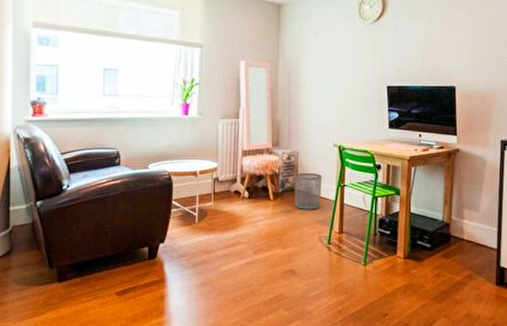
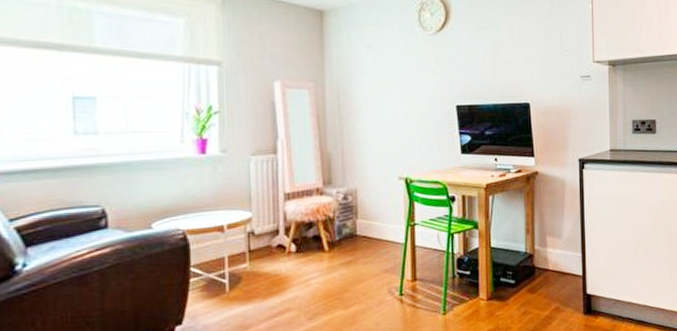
waste bin: present [294,172,322,210] -> none [354,213,388,259]

